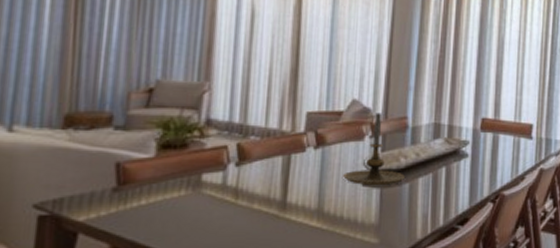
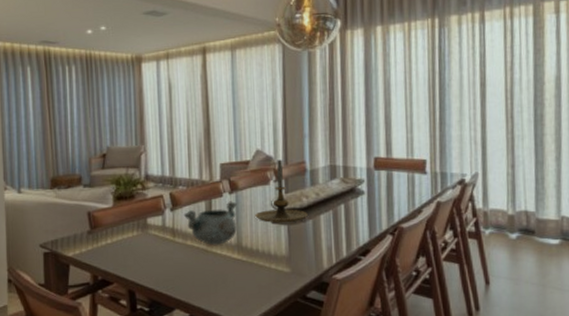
decorative bowl: none [252,157,322,210] -> present [183,201,237,245]

